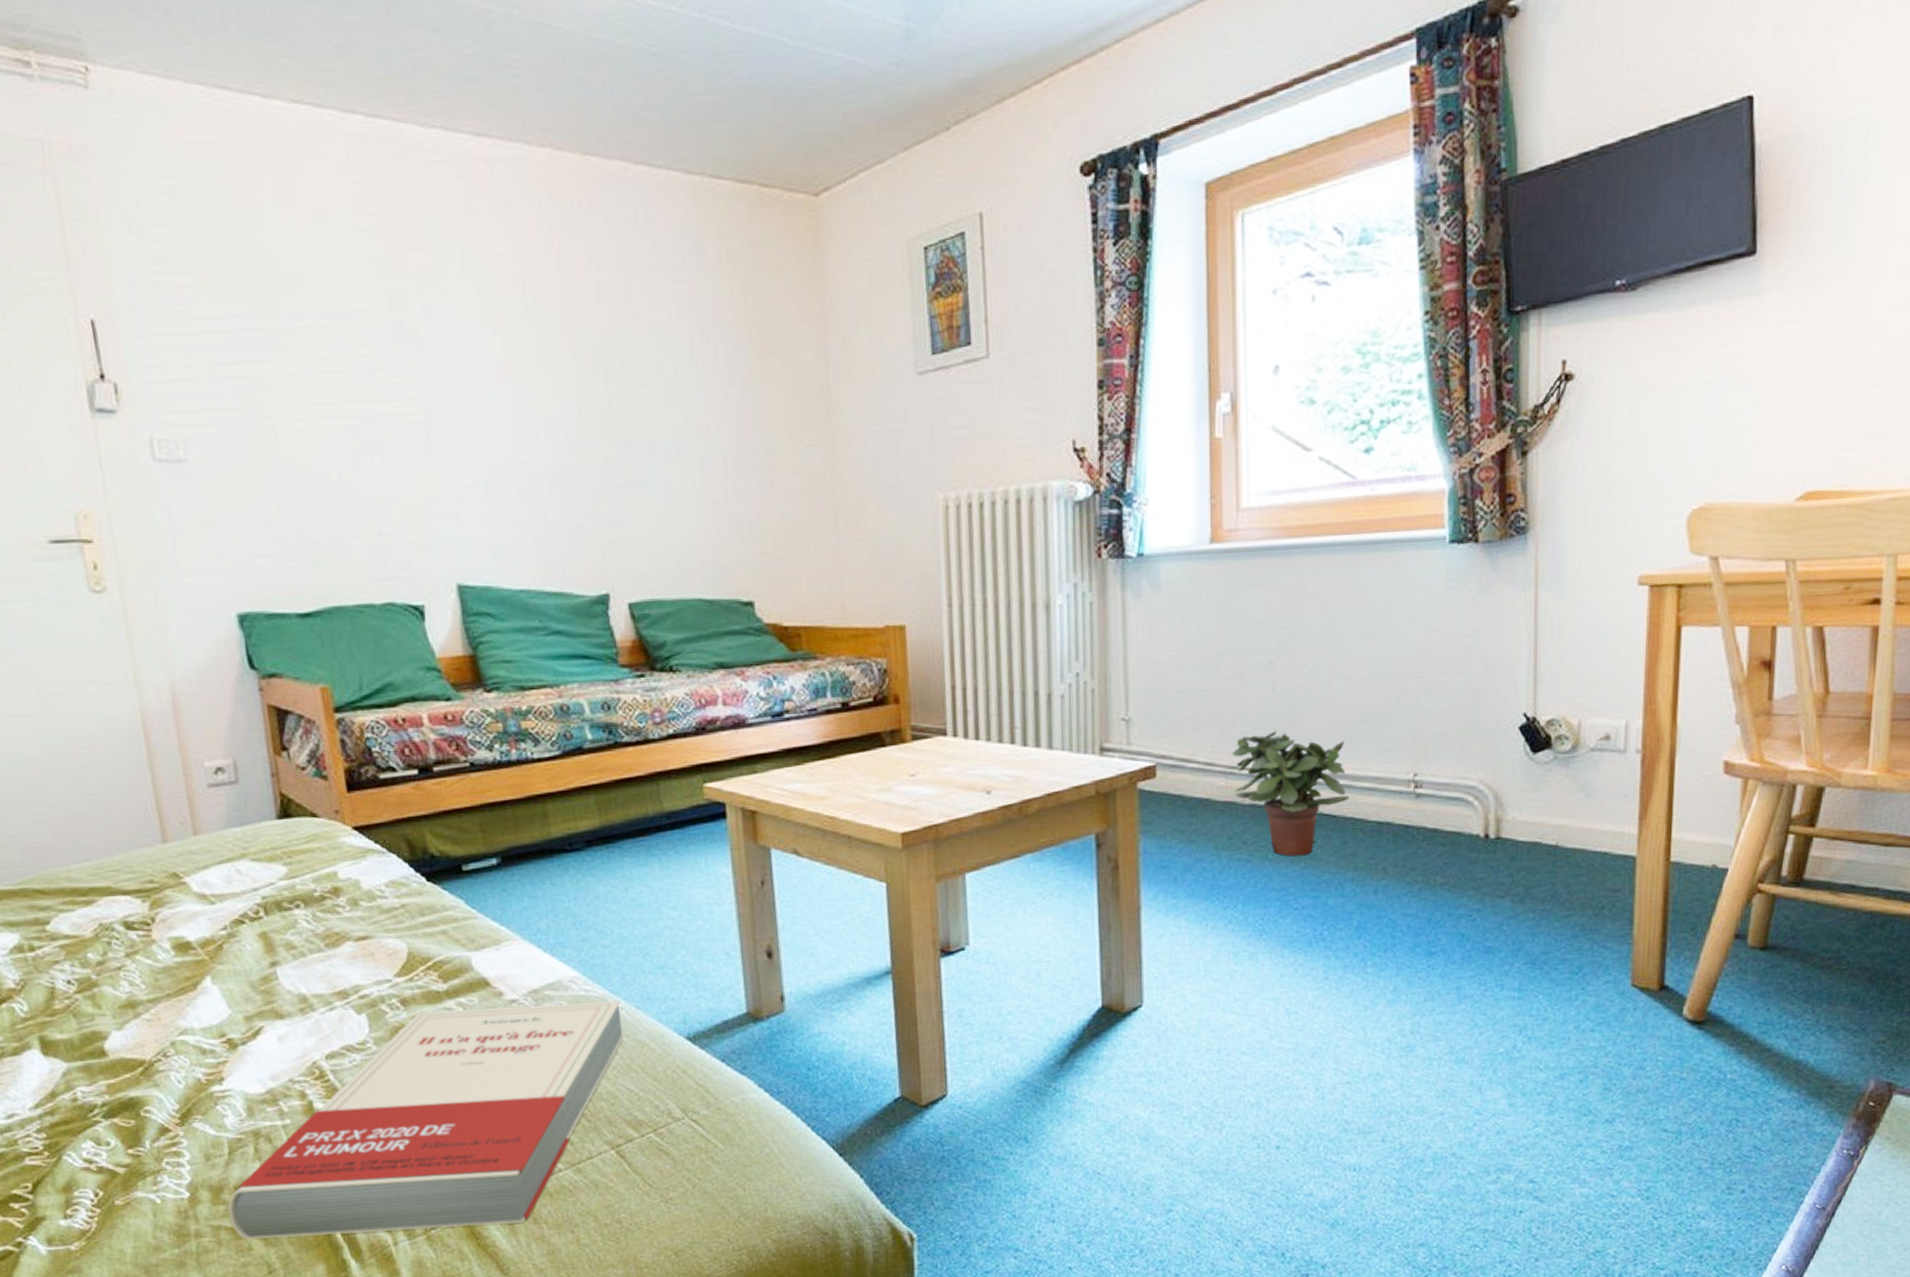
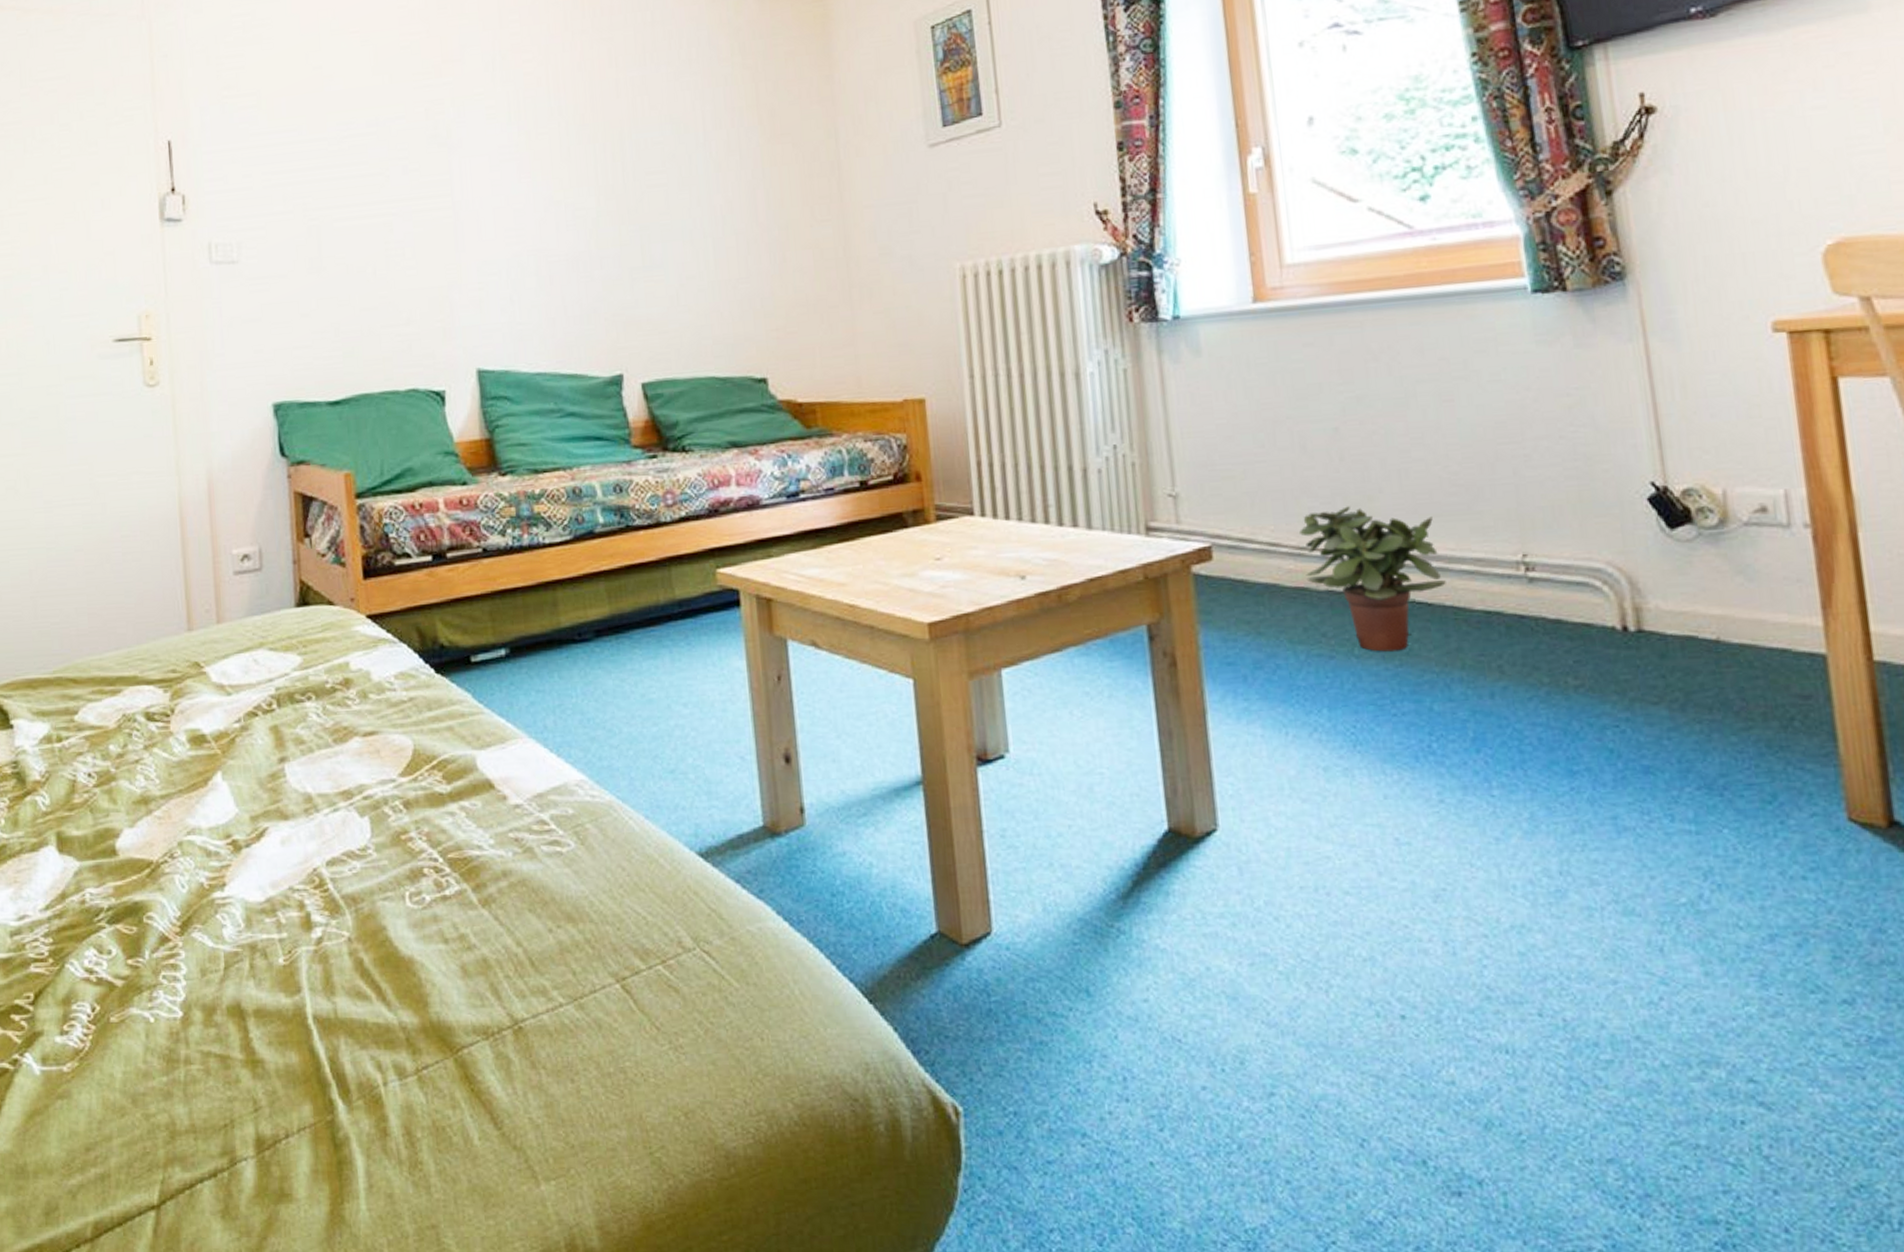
book: present [227,1000,625,1240] -> none [218,808,632,1070]

